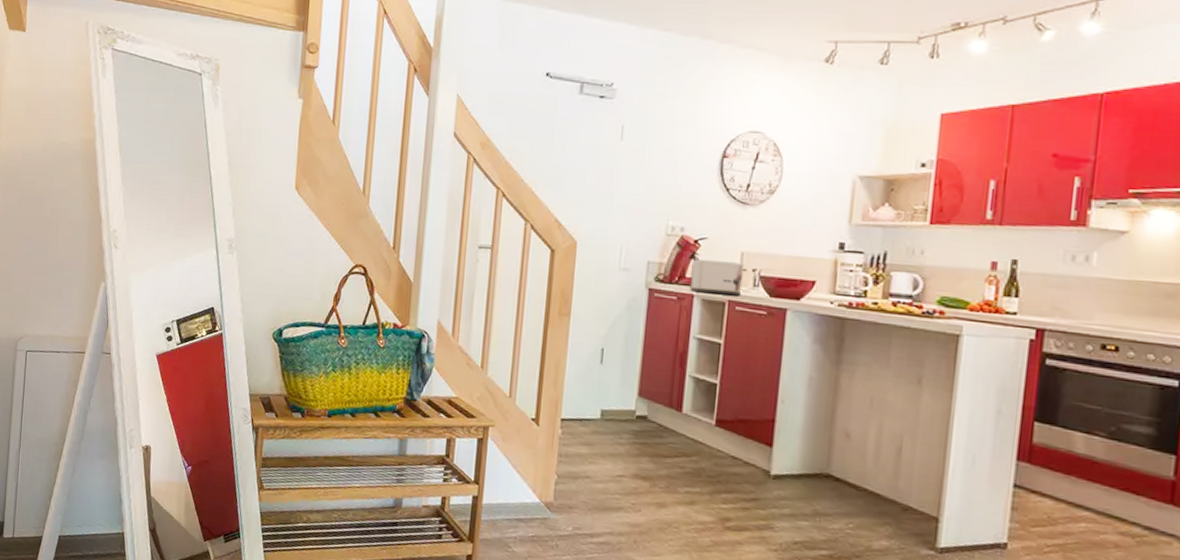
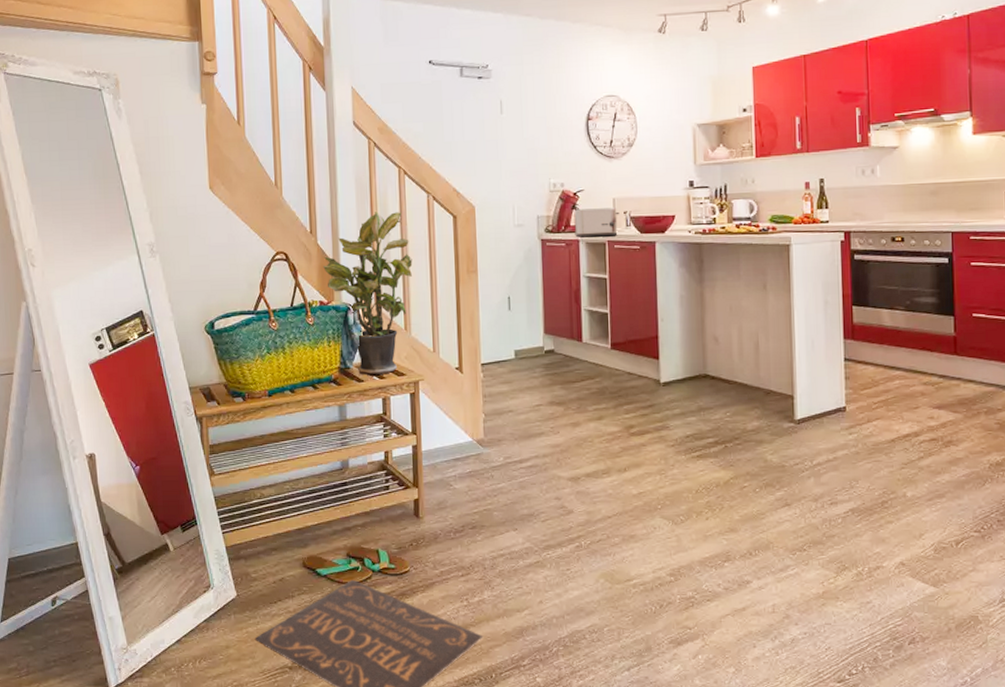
potted plant: none [402,234,499,413] -> present [323,212,413,375]

